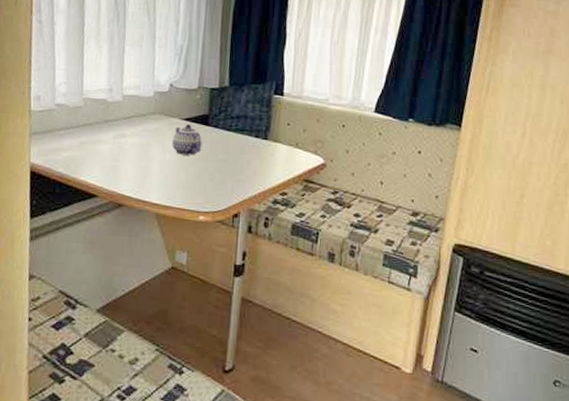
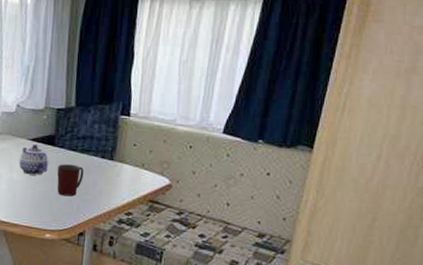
mug: none [210,144,238,177] -> present [57,164,84,197]

